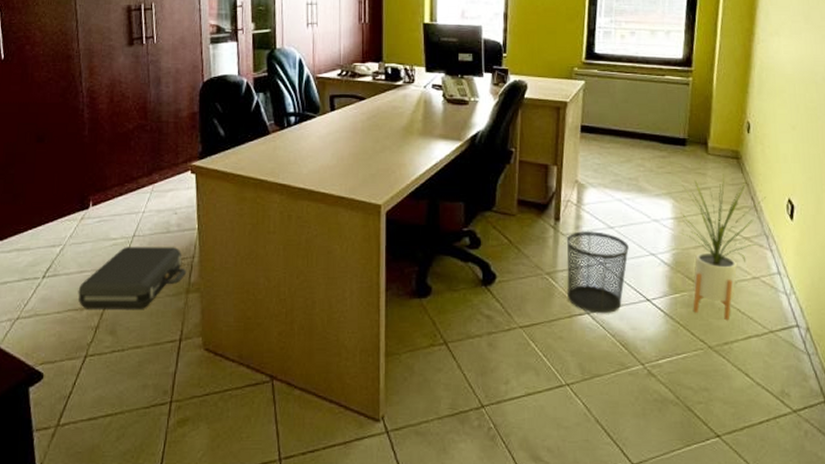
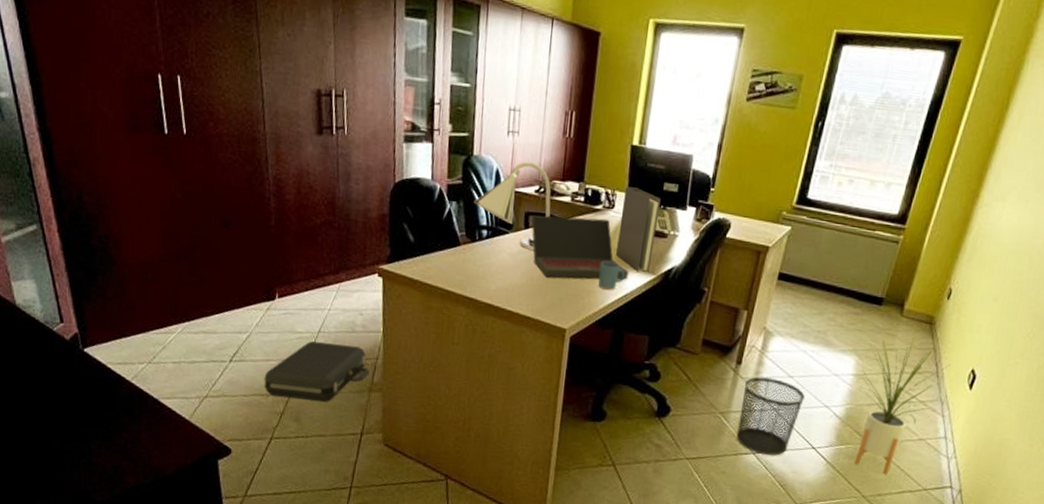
table lamp: none [280,49,354,130] -> present [473,161,551,250]
laptop: none [337,93,436,156] -> present [531,215,629,279]
mug: none [407,133,433,161] -> present [598,261,626,290]
binder: none [421,61,458,141] -> present [616,186,661,272]

